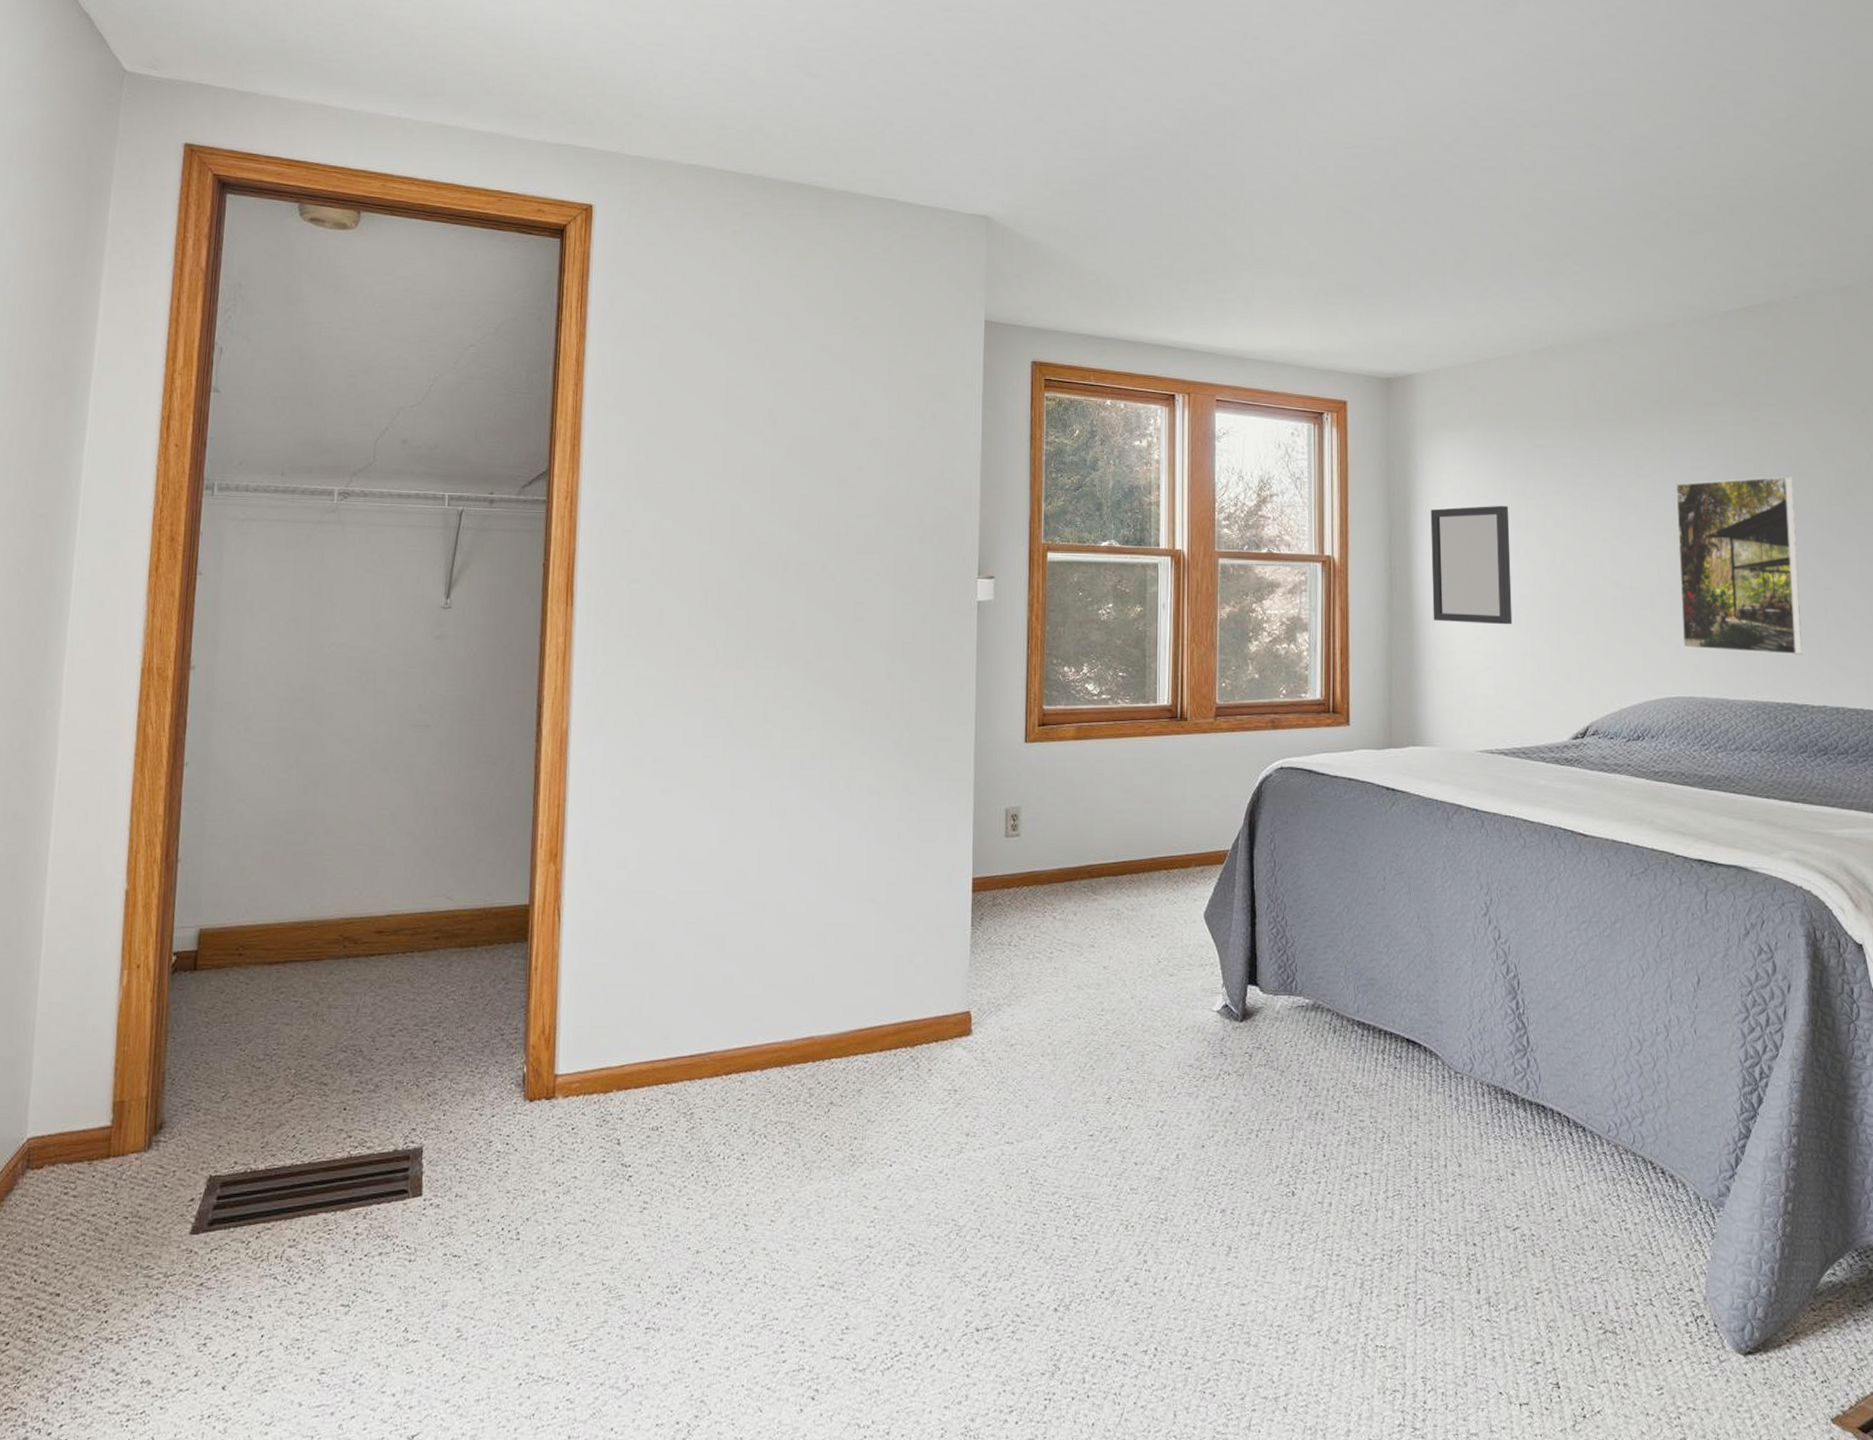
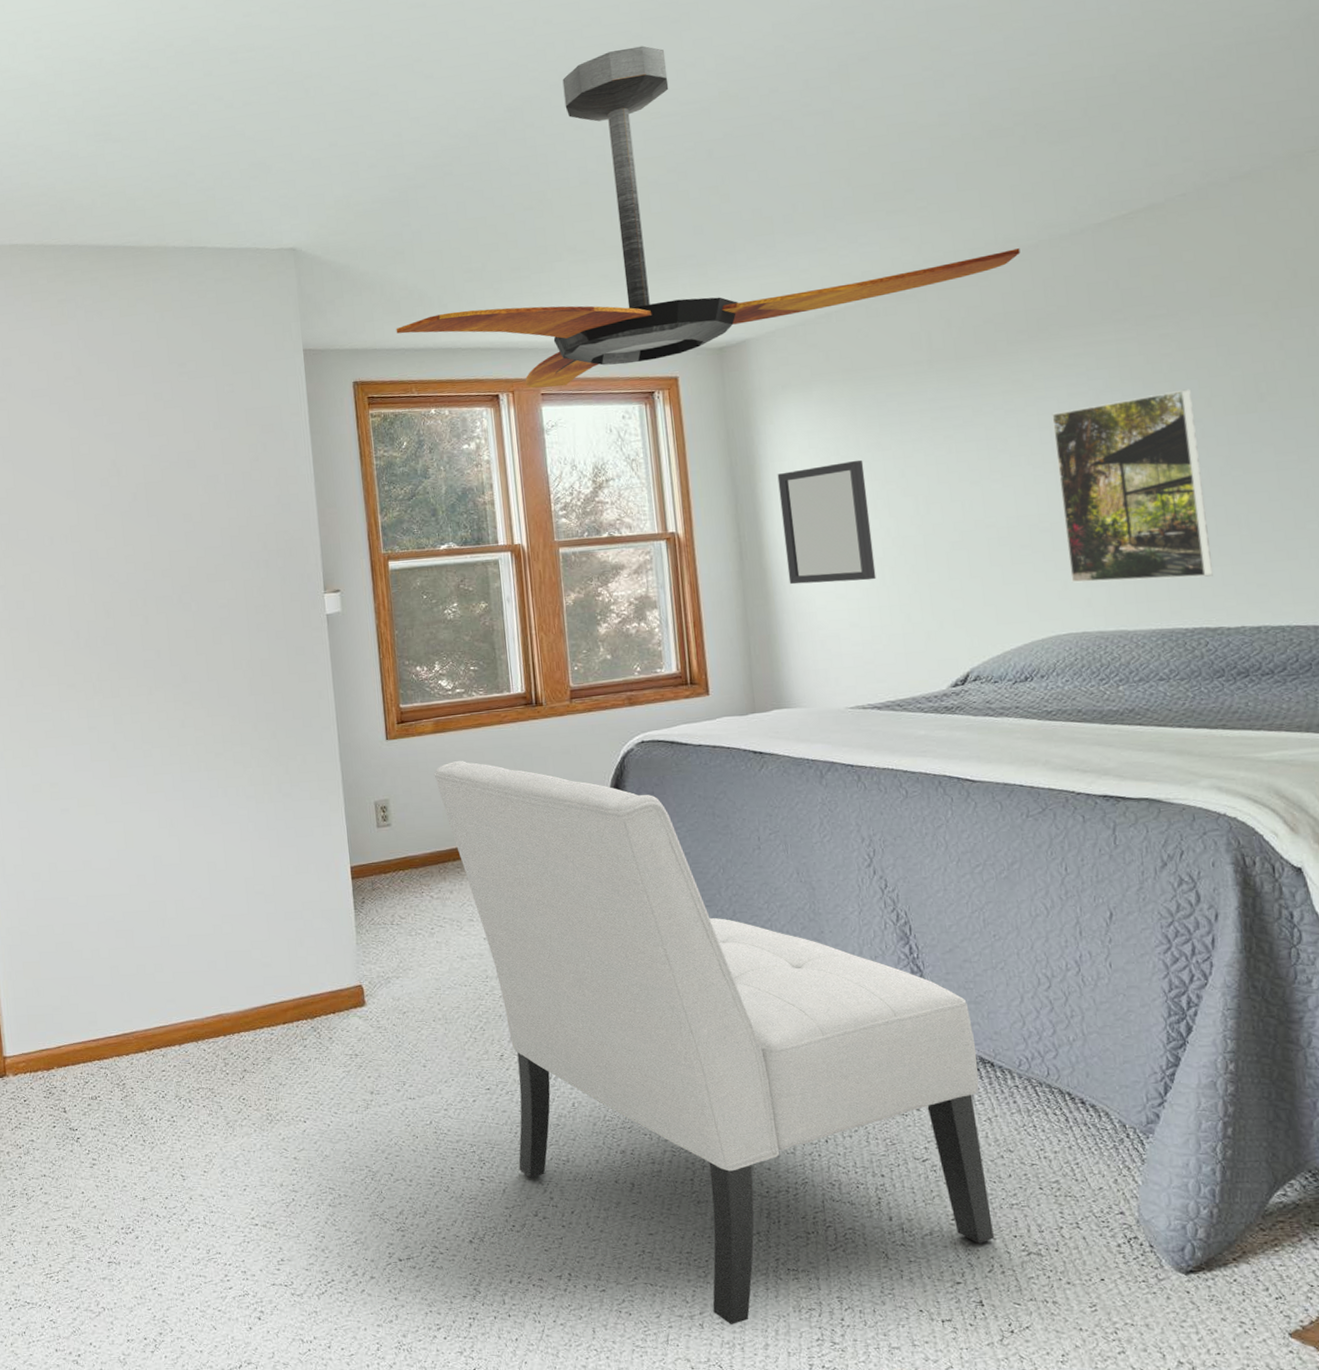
chair: none [1070,772,1574,1409] -> present [433,761,994,1325]
ceiling fan: none [1080,76,1658,395] -> present [396,45,1020,389]

